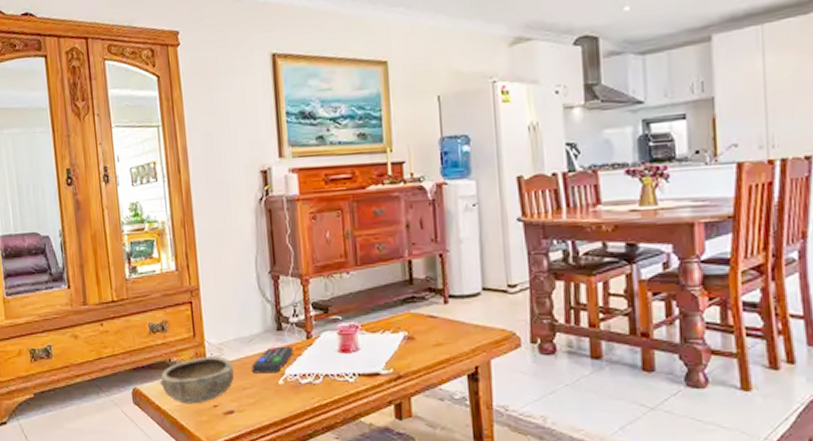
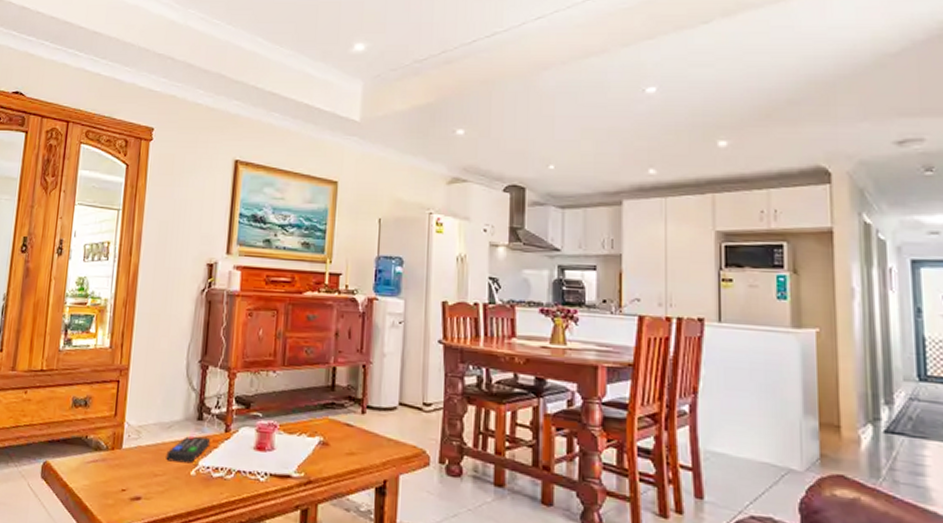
bowl: present [159,356,235,404] -> none [71,437,149,486]

